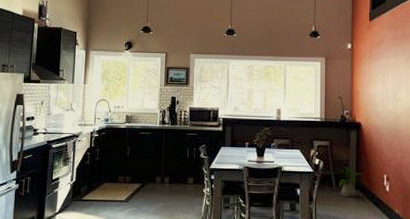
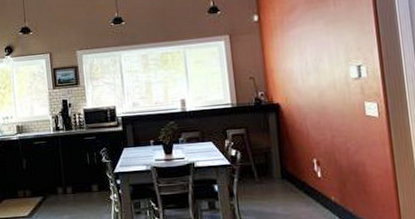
house plant: present [339,165,363,198] -> none [260,154,289,189]

